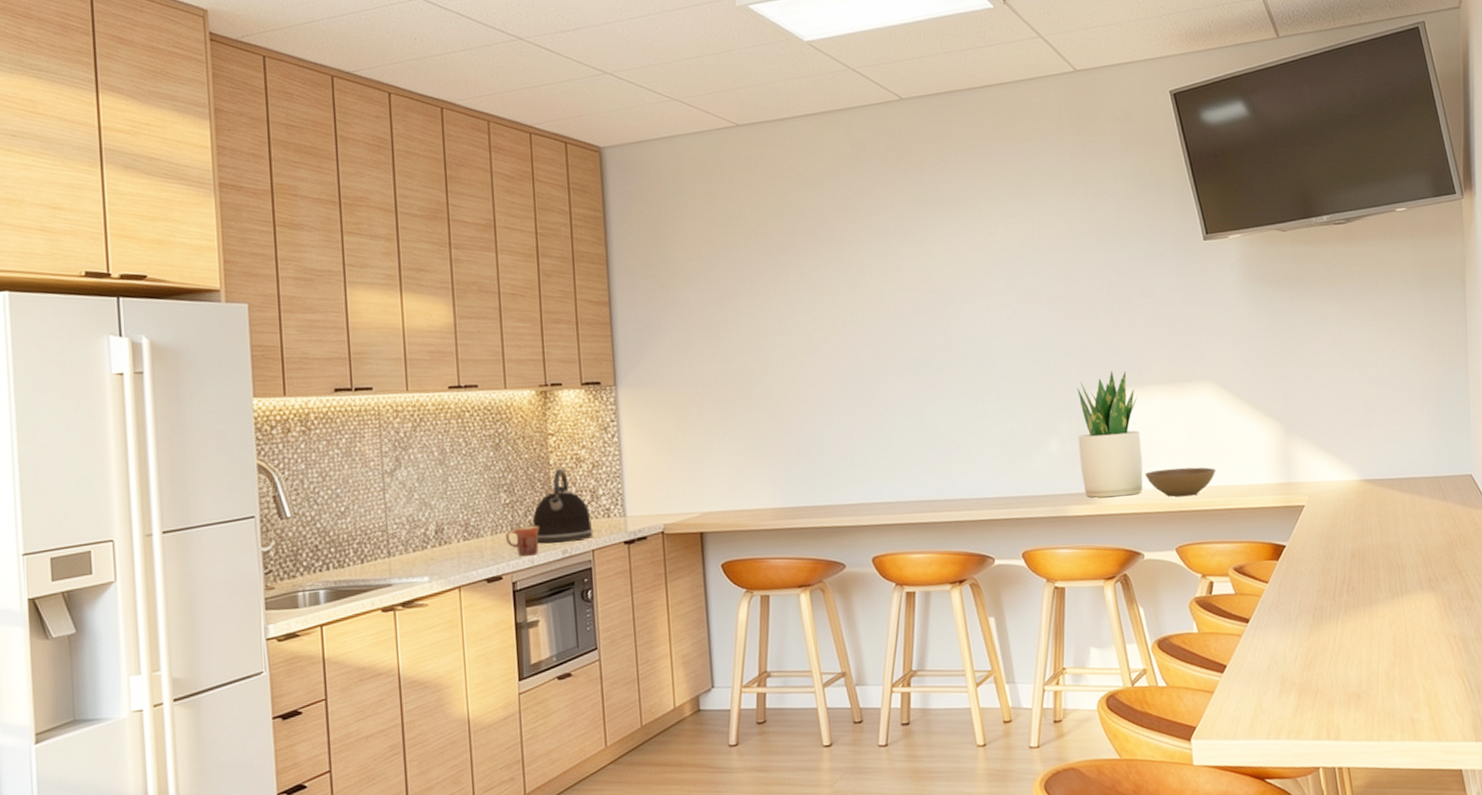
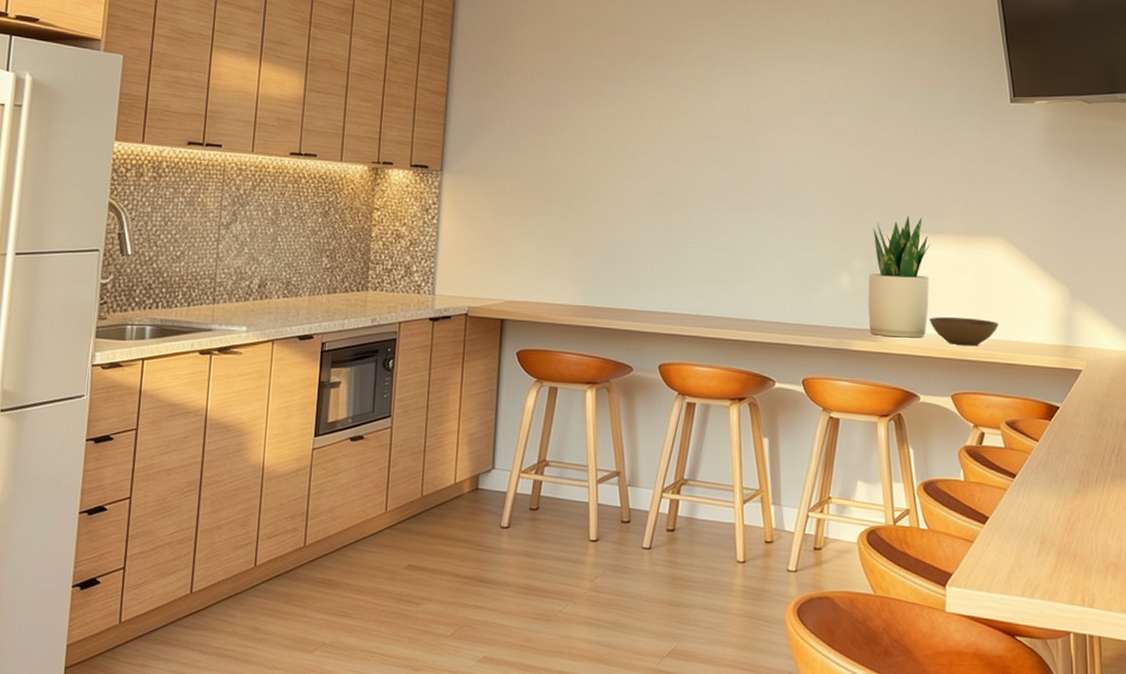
mug: present [506,525,539,557] -> none [322,291,354,320]
kettle: present [532,467,594,544] -> none [348,241,403,312]

